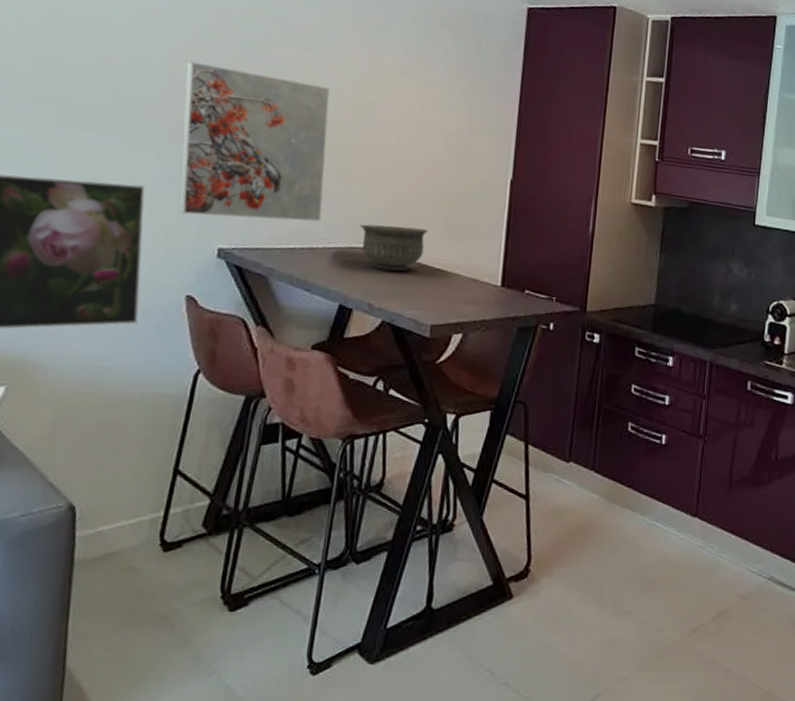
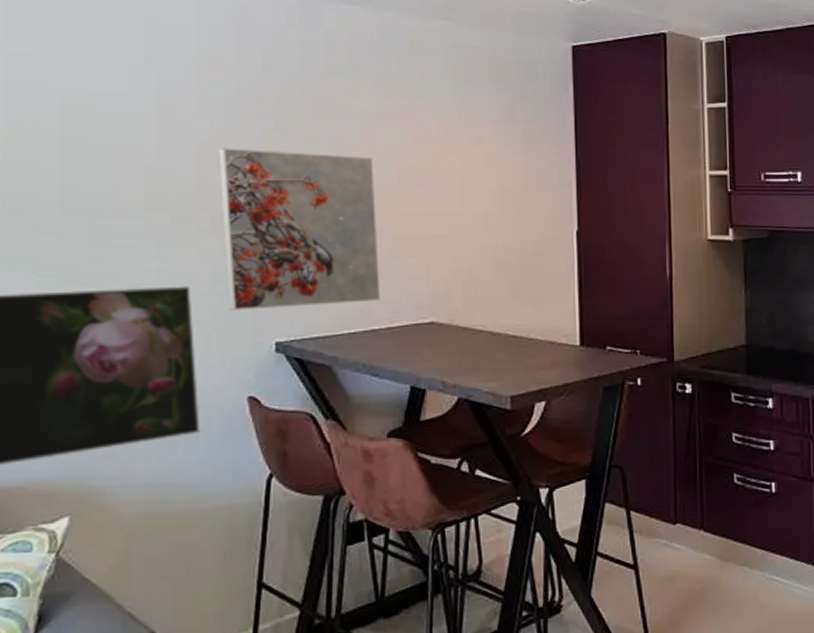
bowl: present [360,224,428,271] -> none [422,295,495,344]

